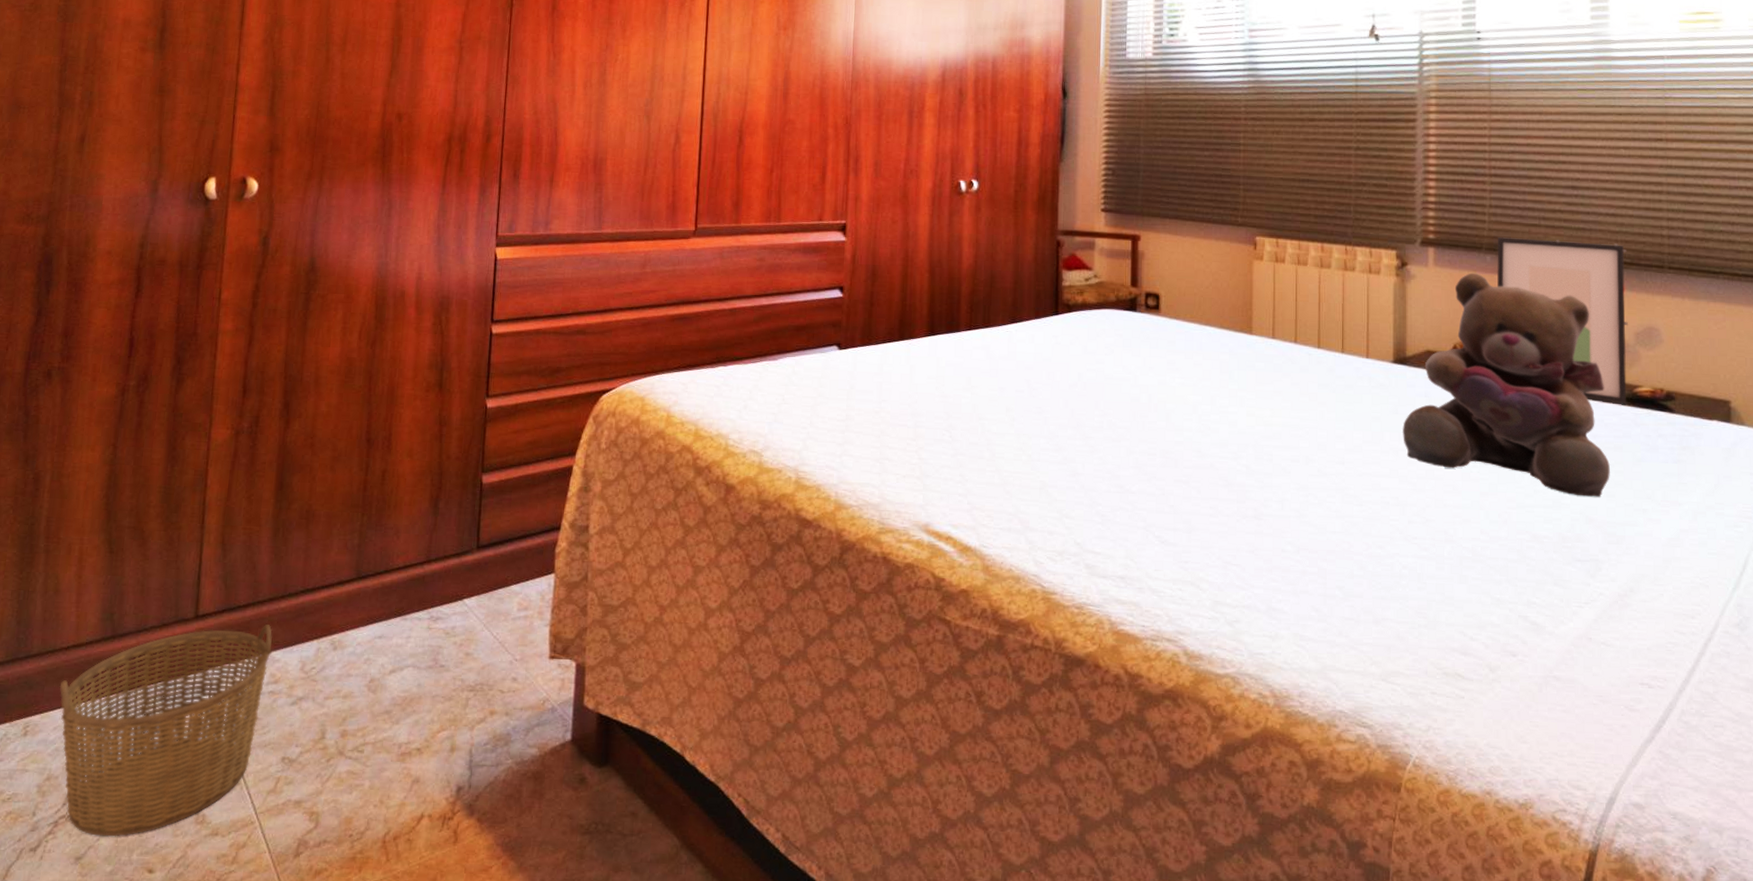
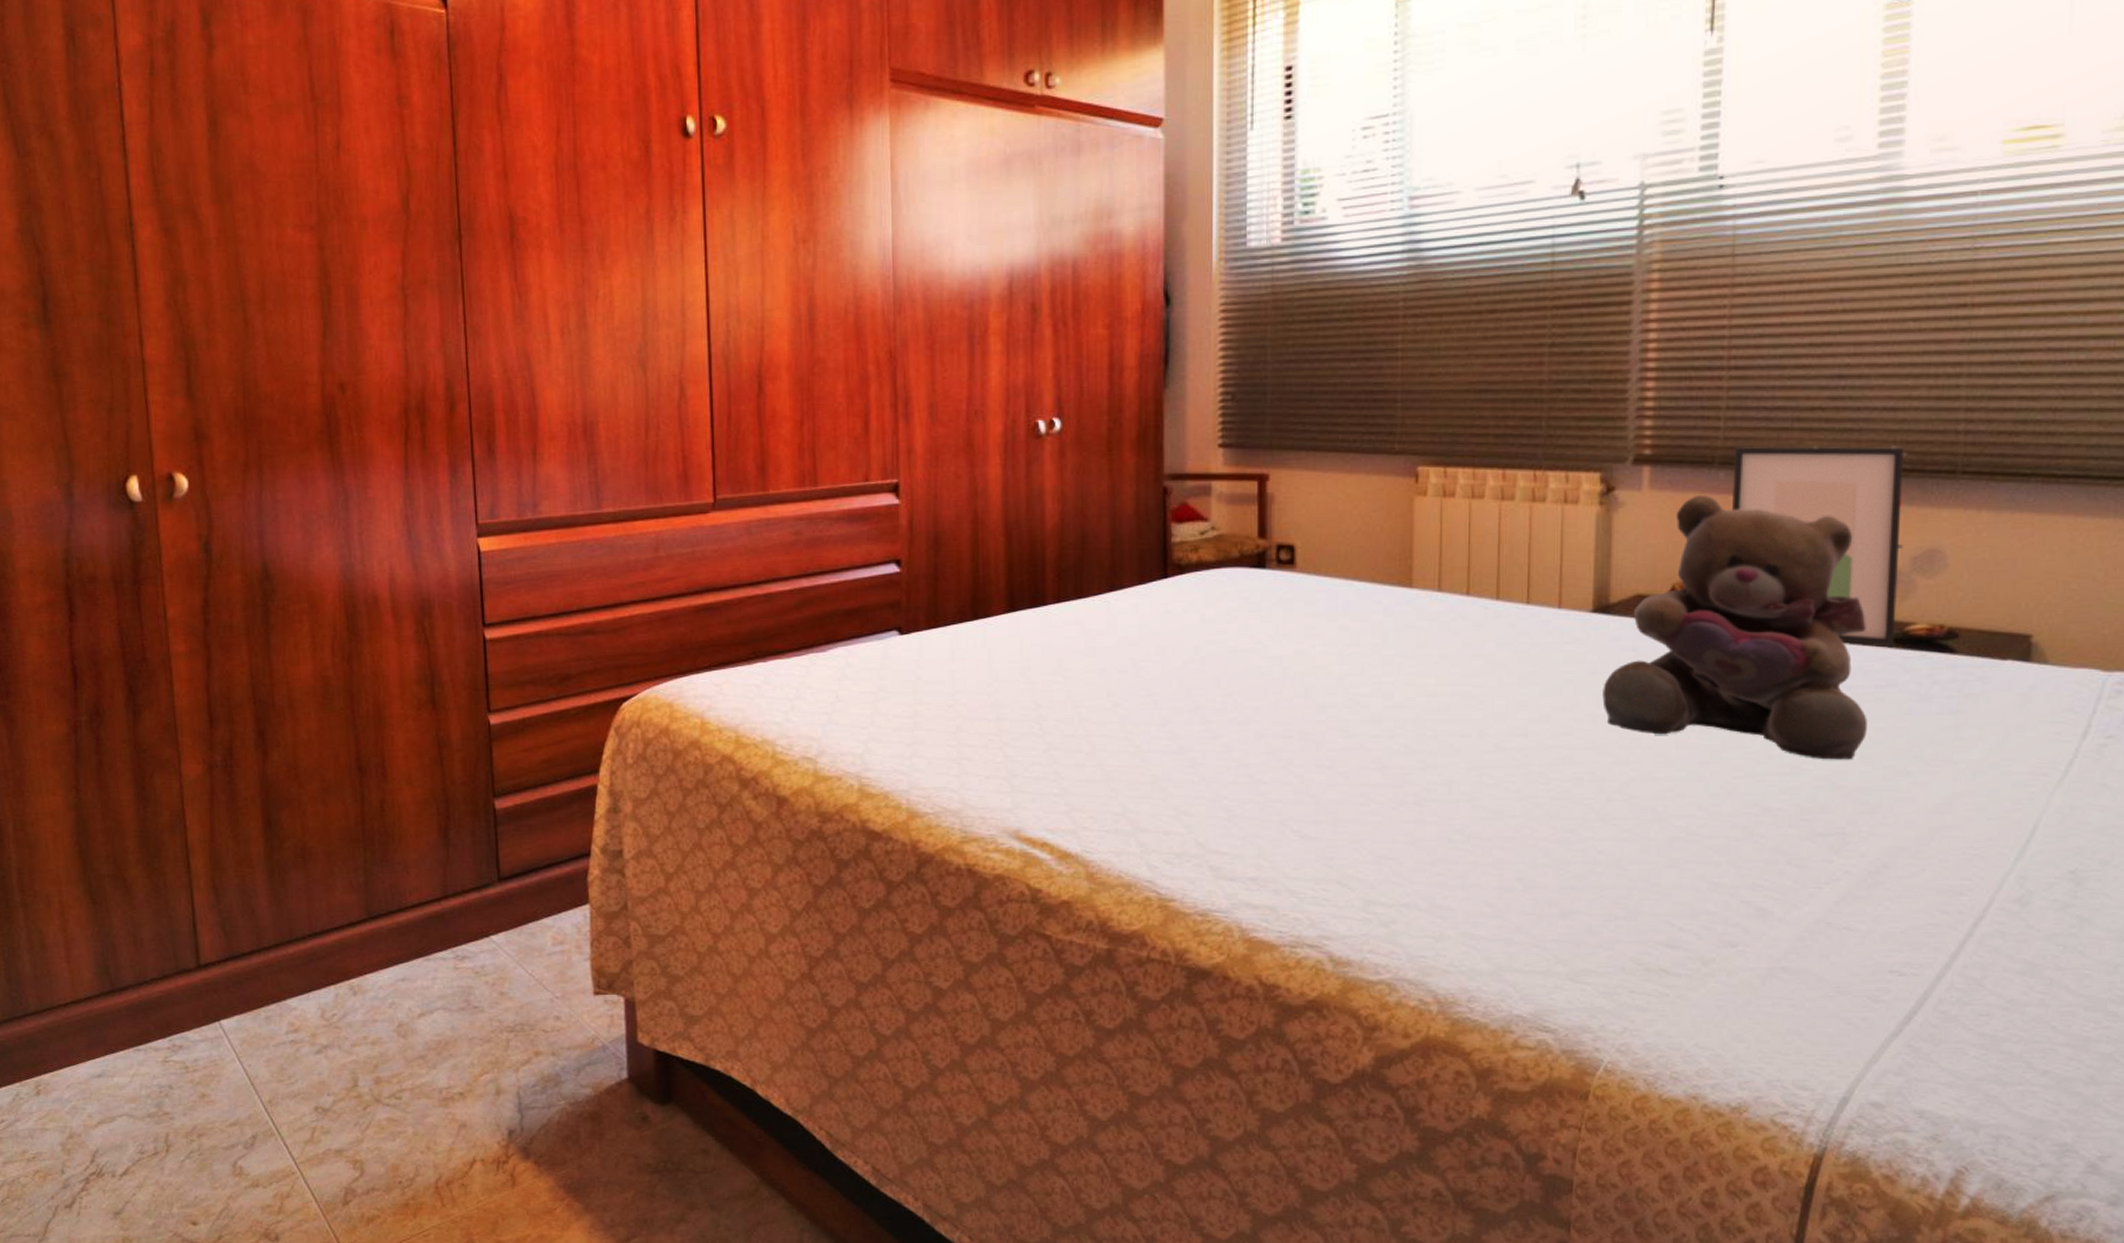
basket: present [59,623,273,837] -> none [65,970,287,1191]

